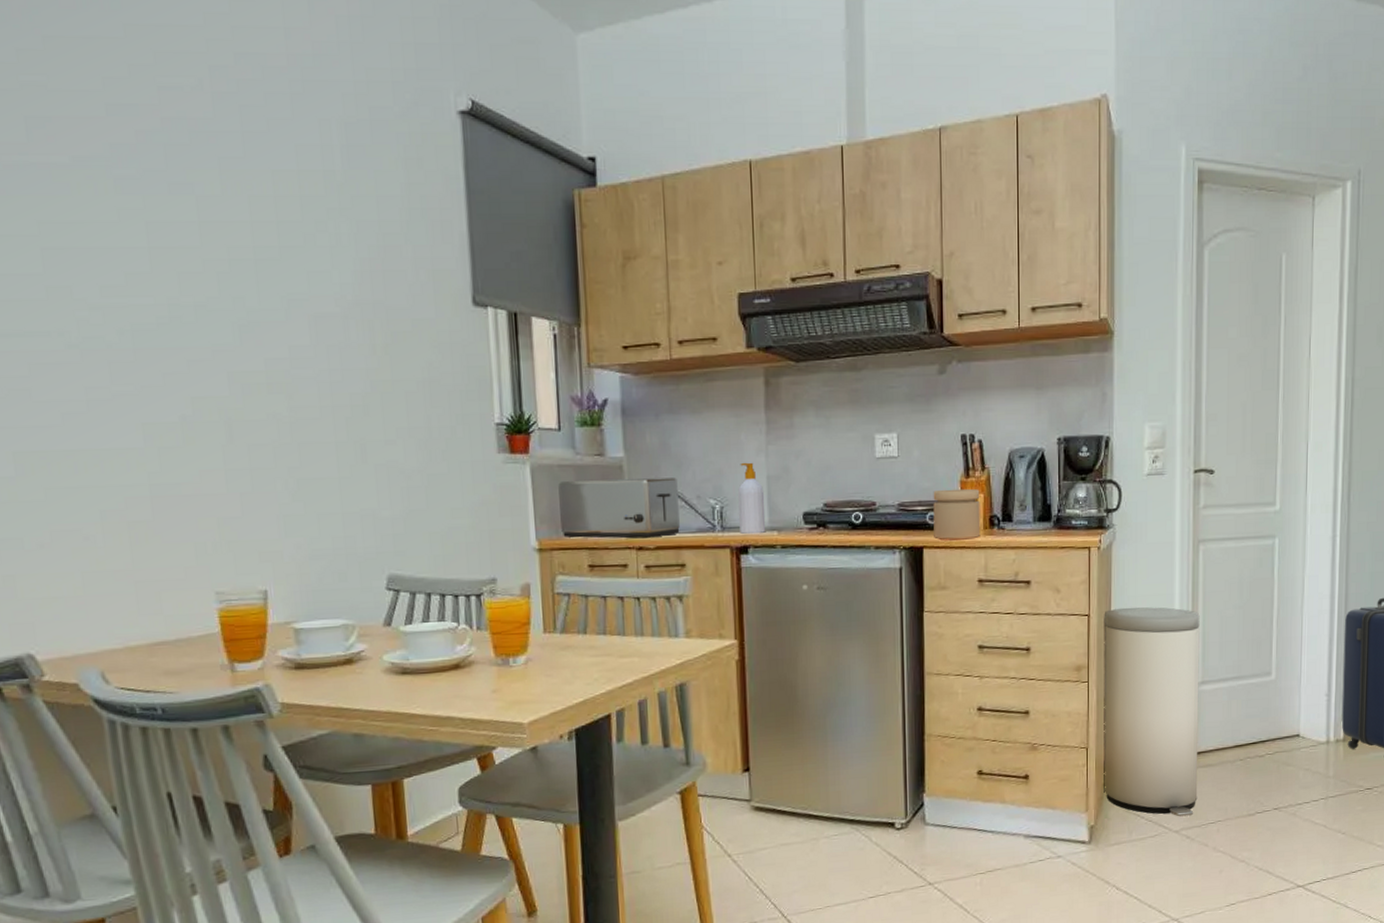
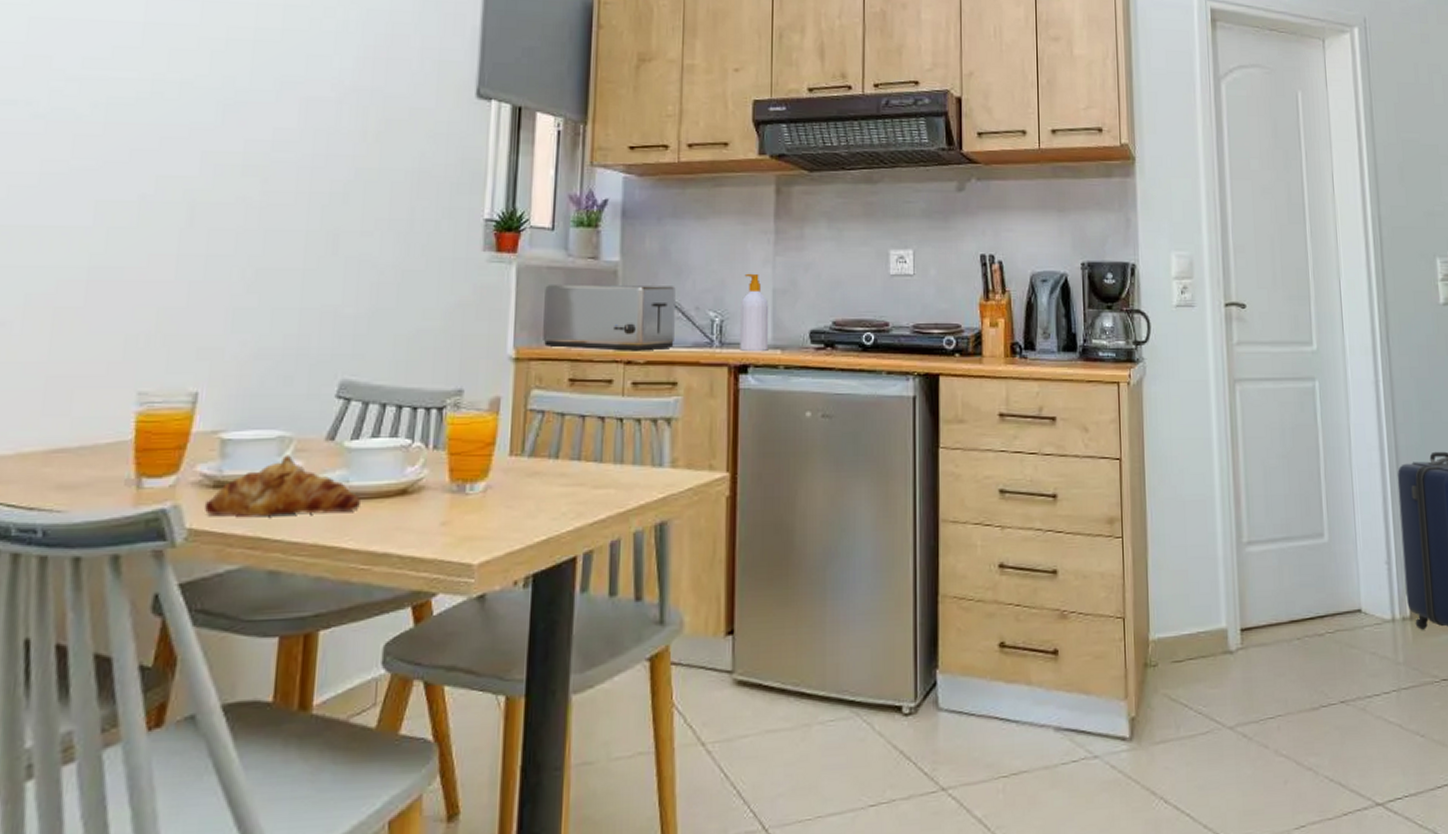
croissant: none [290,639,421,691] -> present [204,455,360,516]
jar: present [933,488,981,541] -> none [950,312,1001,368]
pedal bin: present [1105,607,1200,817] -> none [1138,451,1253,709]

